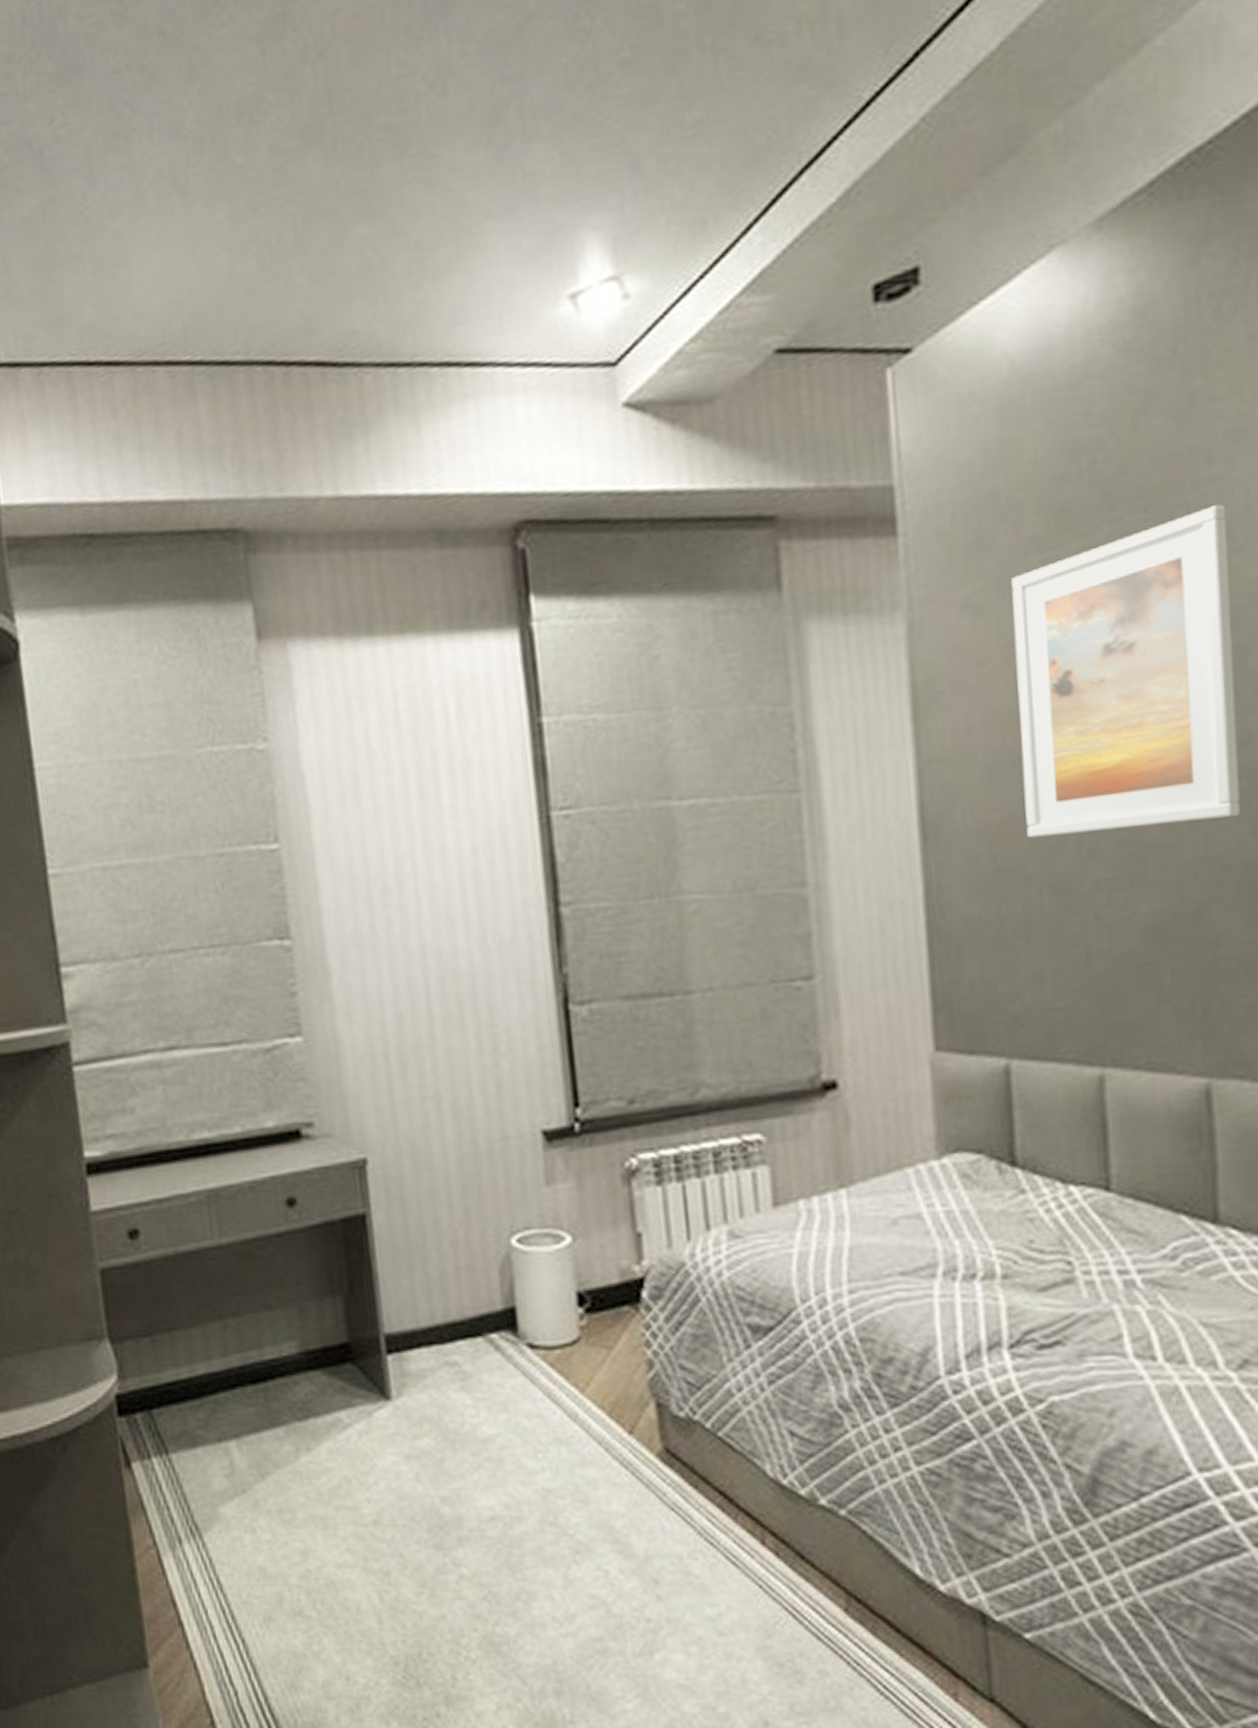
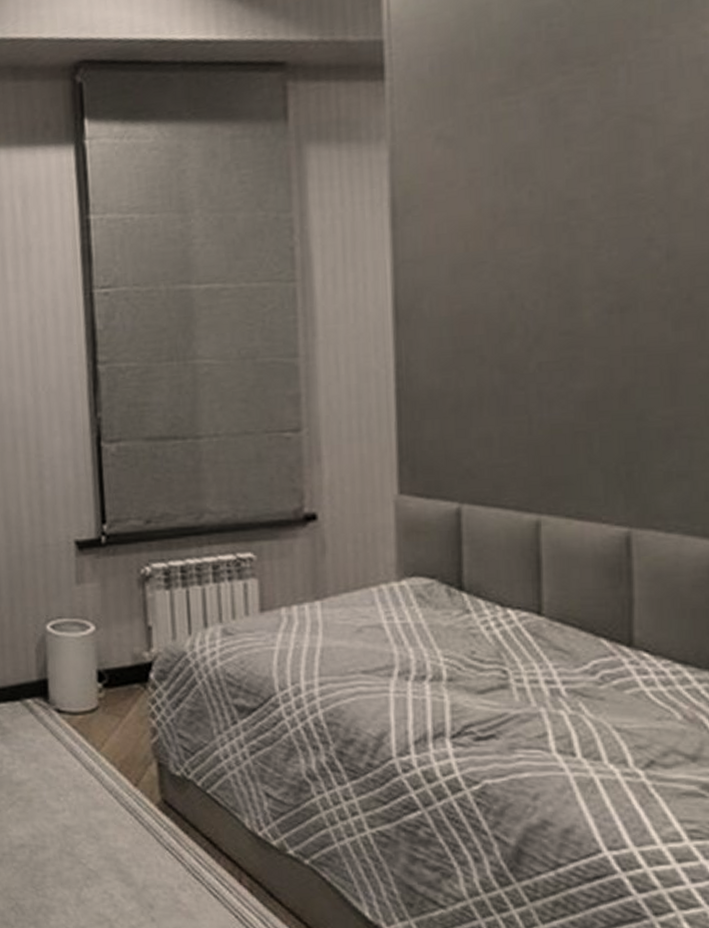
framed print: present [1011,504,1240,838] -> none [478,62,665,326]

